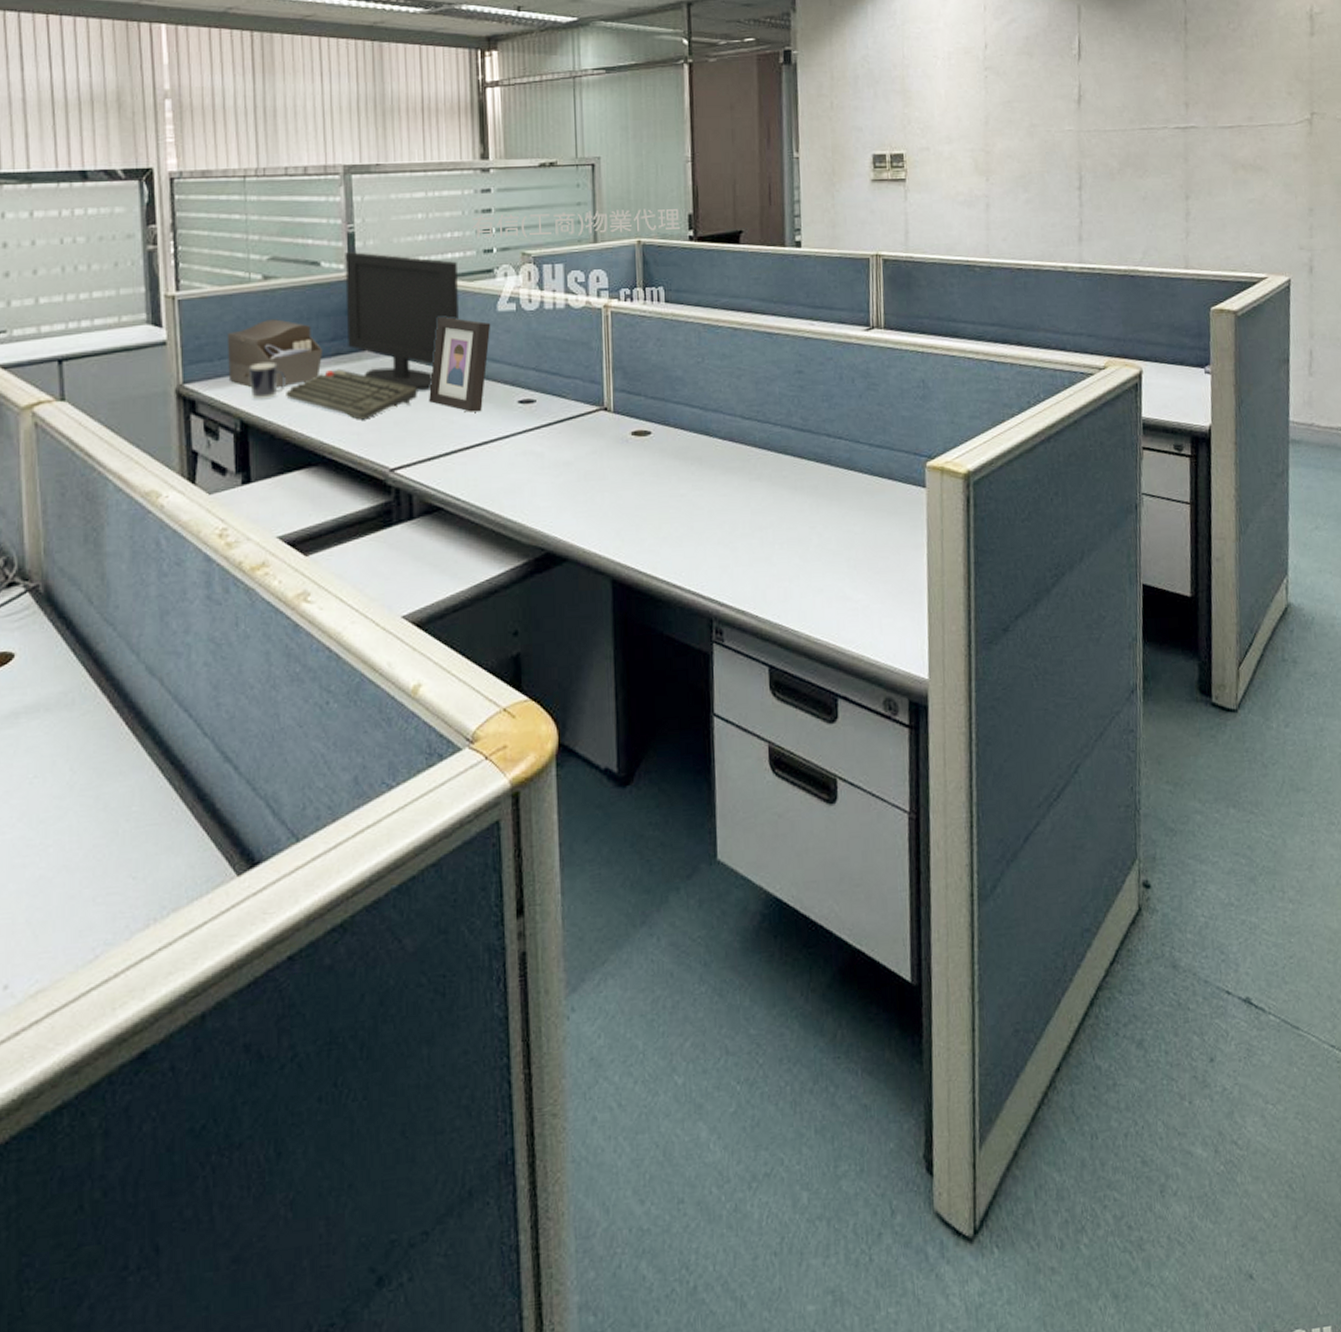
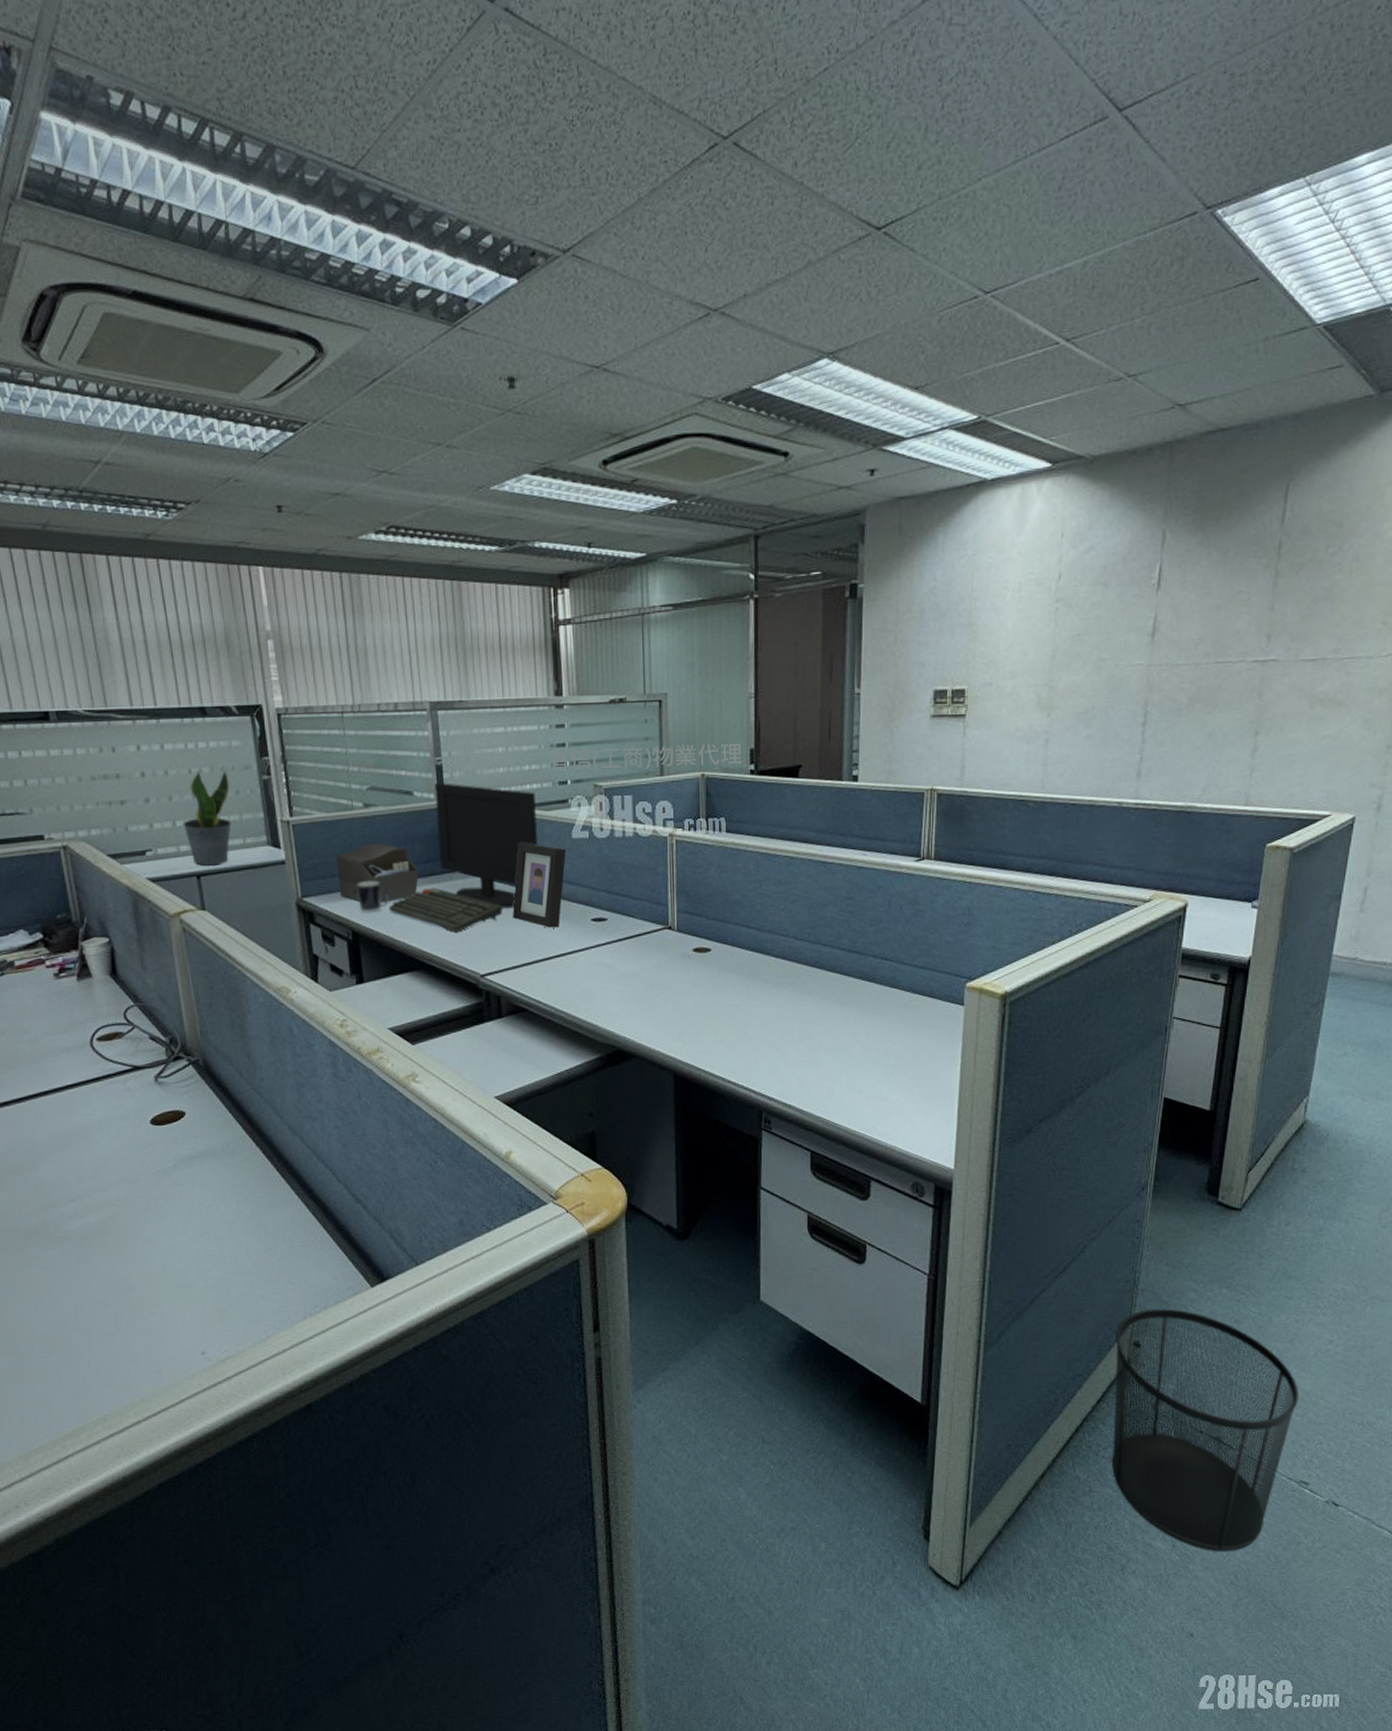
potted plant: none [47,240,107,350] -> present [182,770,231,867]
waste bin: none [1121,836,1328,1154] -> present [1112,1308,1300,1551]

